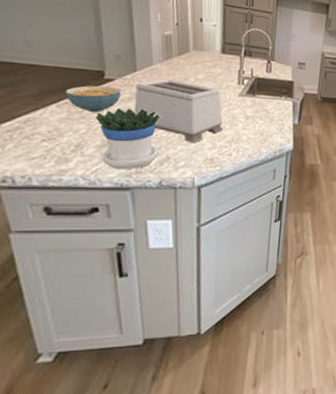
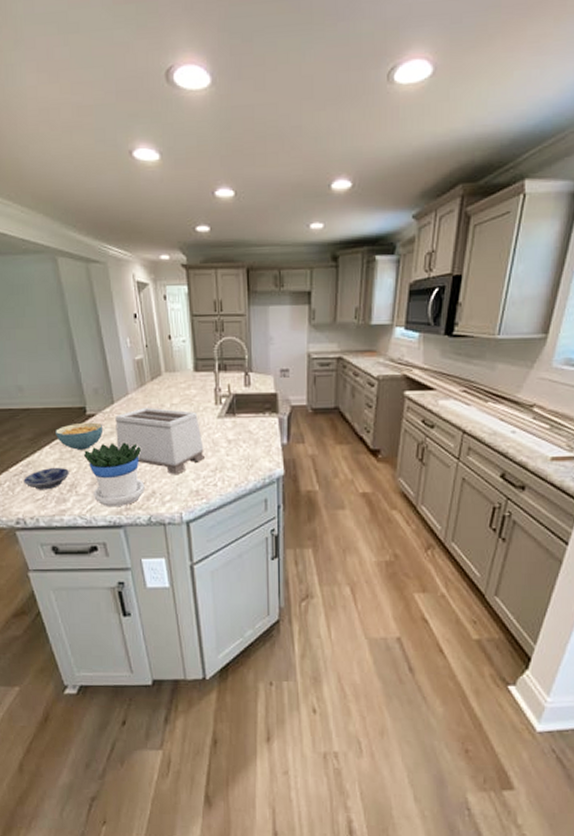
bowl: none [18,126,76,149] -> present [23,467,69,490]

